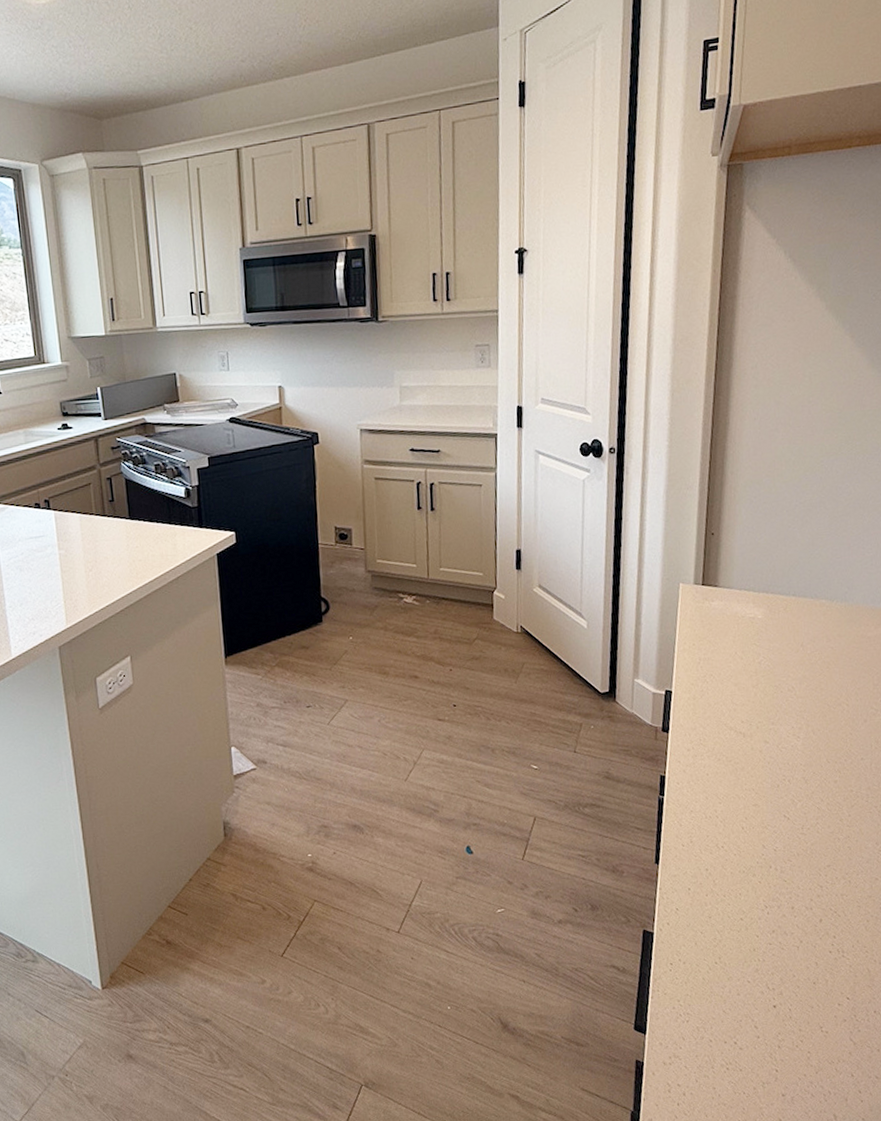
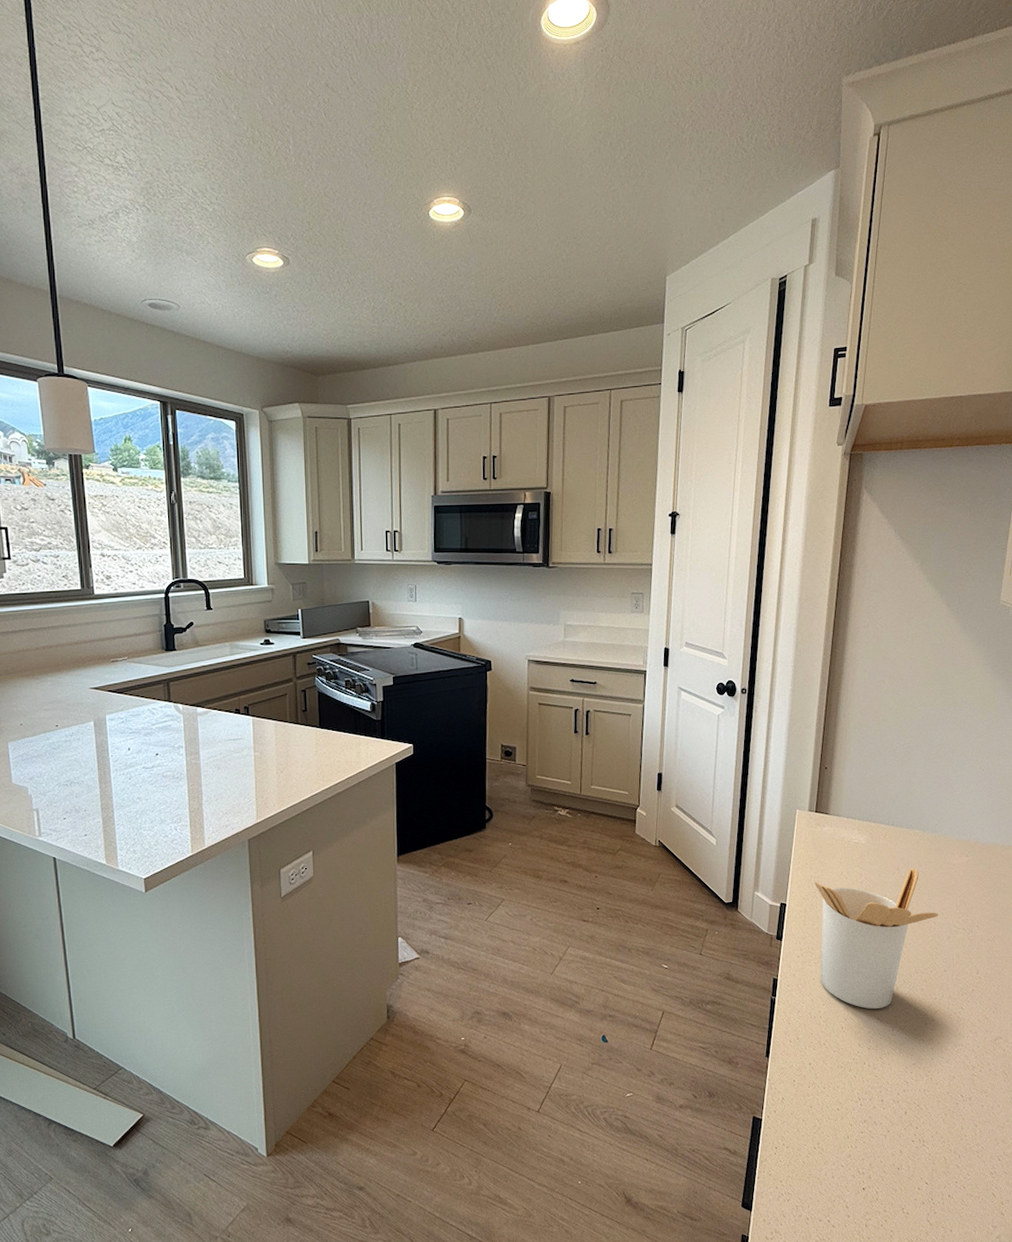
utensil holder: none [704,643,853,806] -> present [815,867,939,1010]

